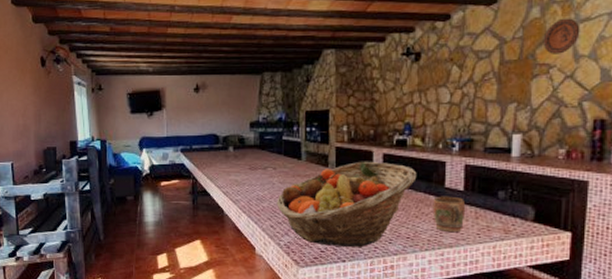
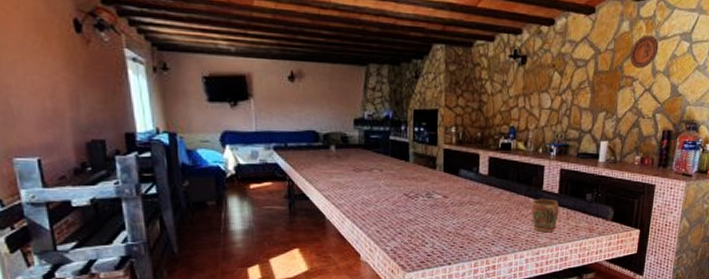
fruit basket: present [276,161,417,248] -> none [383,164,519,250]

